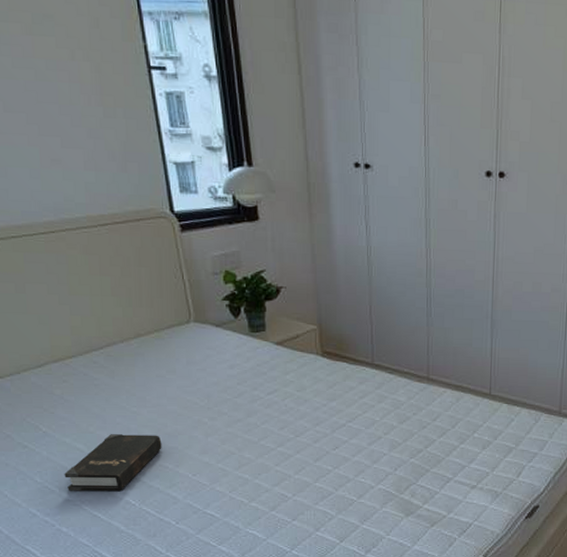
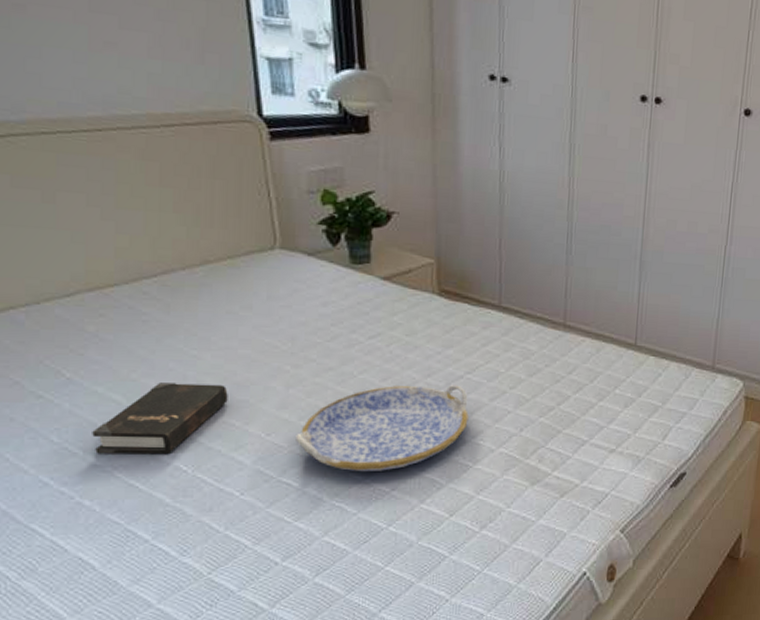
serving tray: none [215,432,351,506] -> present [295,385,469,472]

